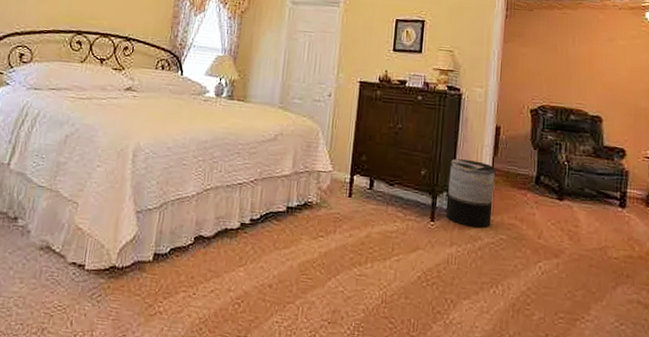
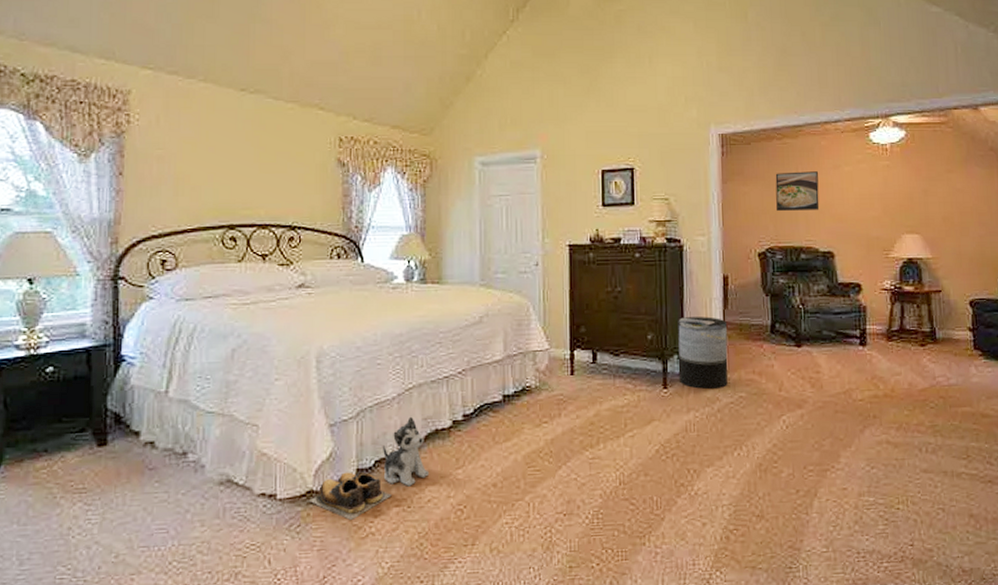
shoes: none [110,254,181,298] -> present [308,471,392,520]
plush toy: none [176,214,215,276] -> present [383,416,428,487]
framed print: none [552,39,593,77] -> present [775,171,820,212]

